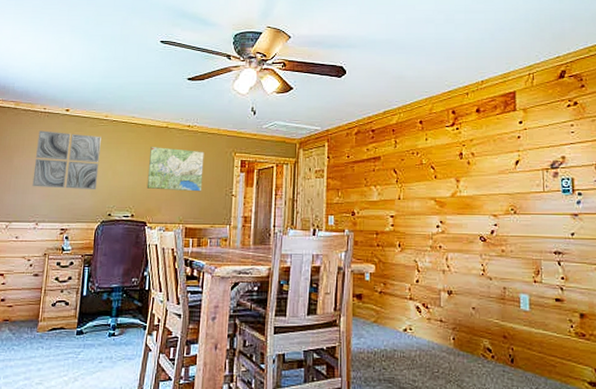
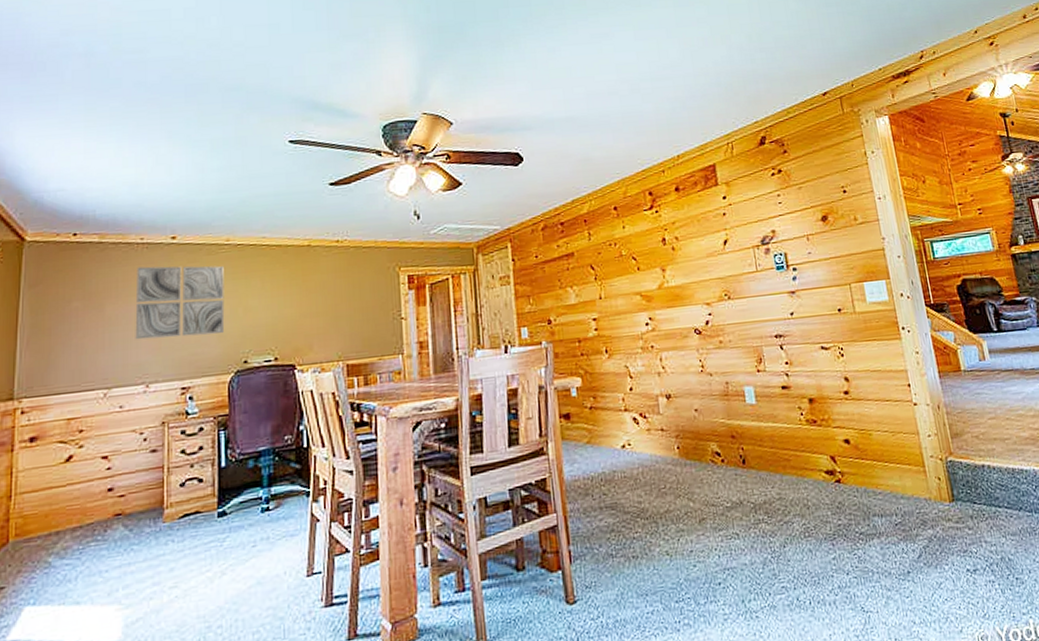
road map: present [146,147,204,192] -> none [290,269,363,324]

